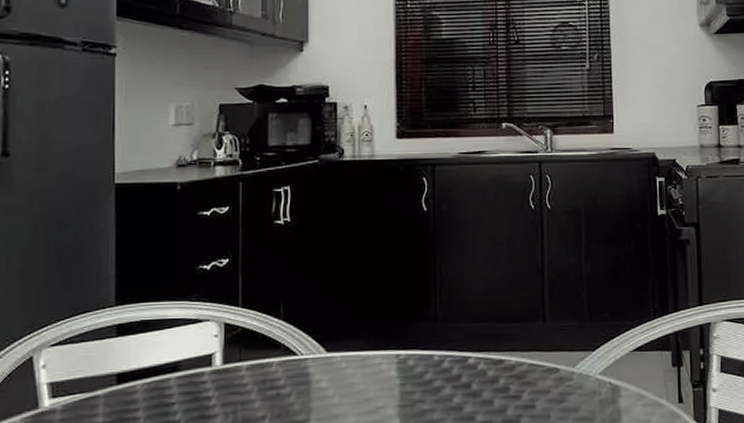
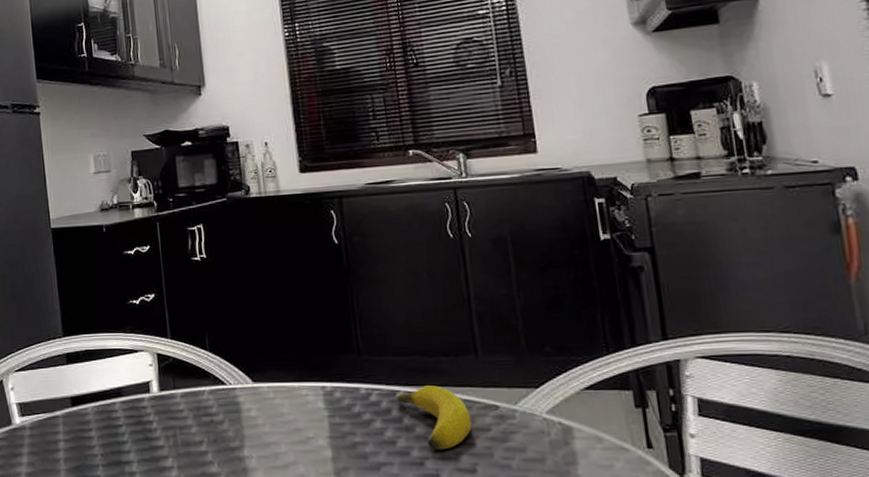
banana: none [468,351,534,414] -> present [396,385,472,450]

